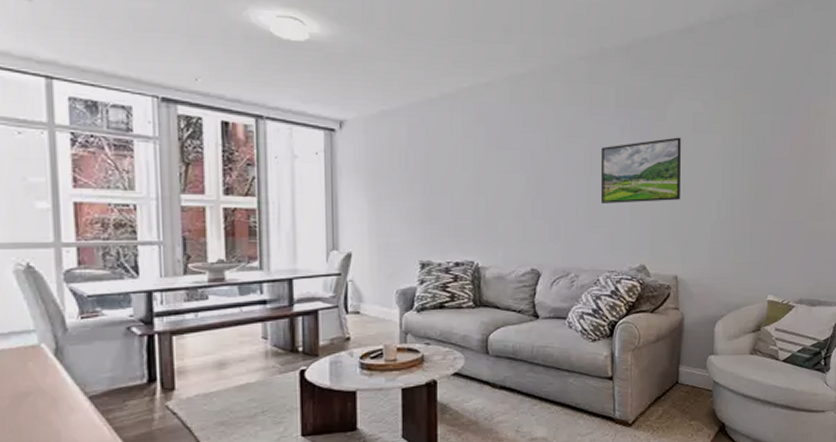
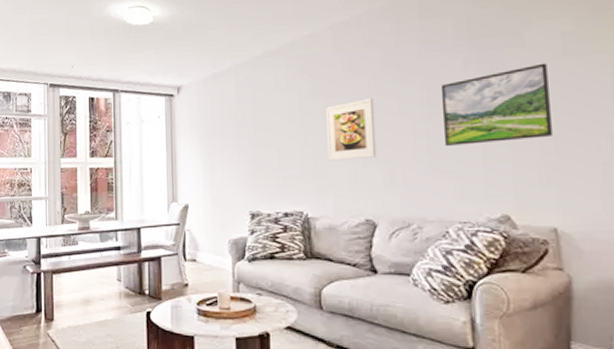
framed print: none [500,154,544,212] -> present [326,98,377,161]

